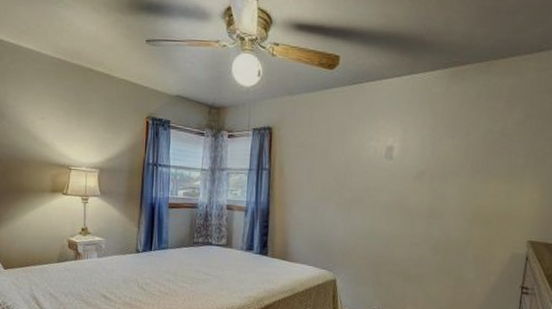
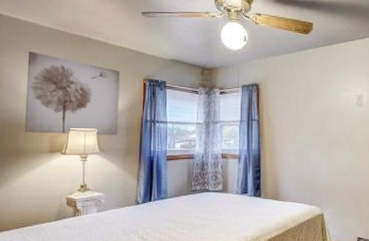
wall art: none [27,82,122,178] -> present [24,52,120,136]

